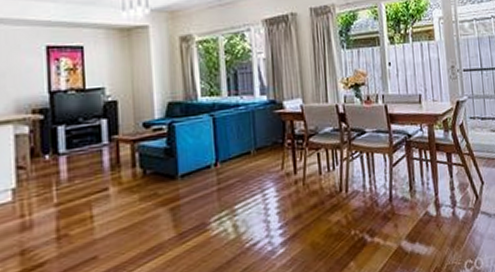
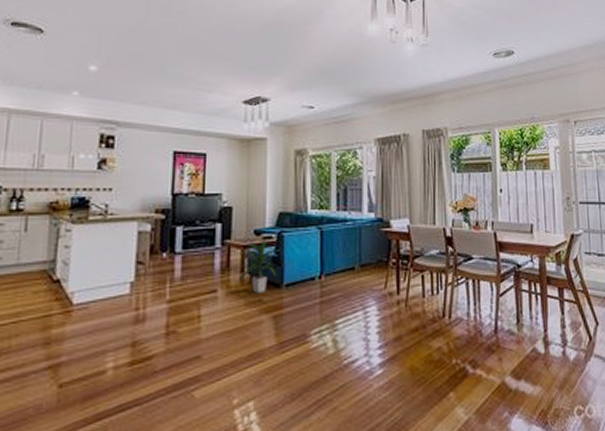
indoor plant: none [130,132,173,187] -> present [238,240,281,293]

